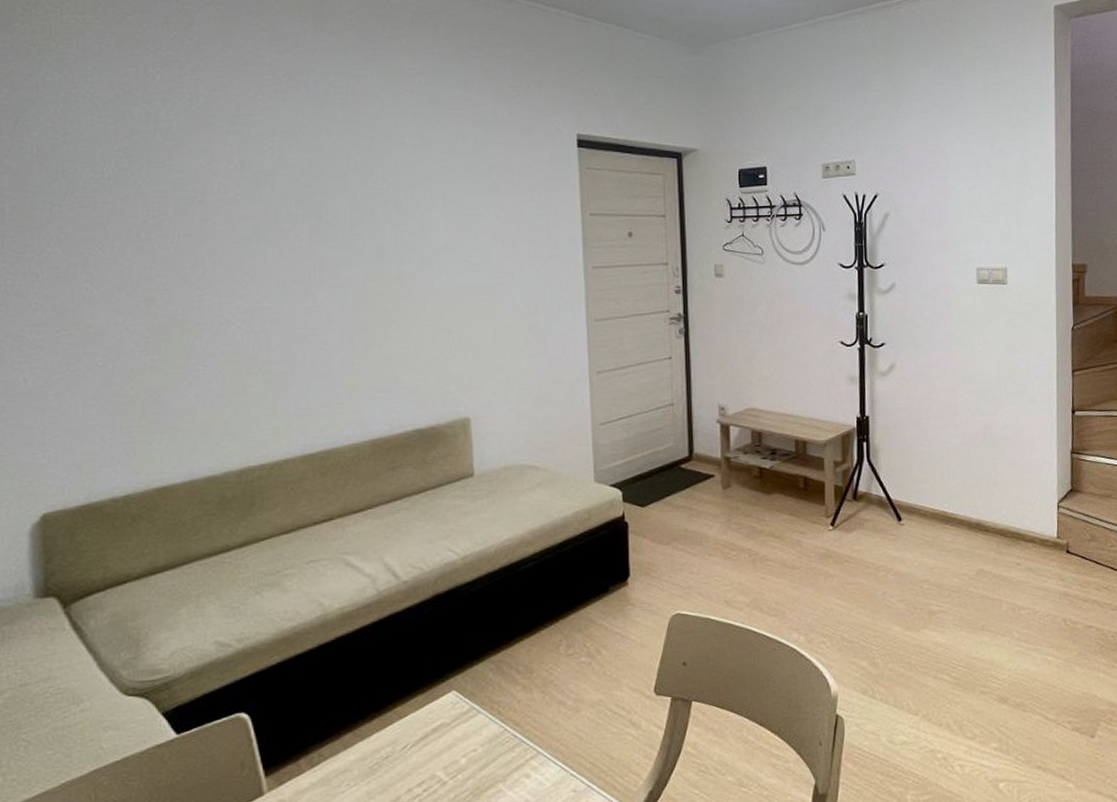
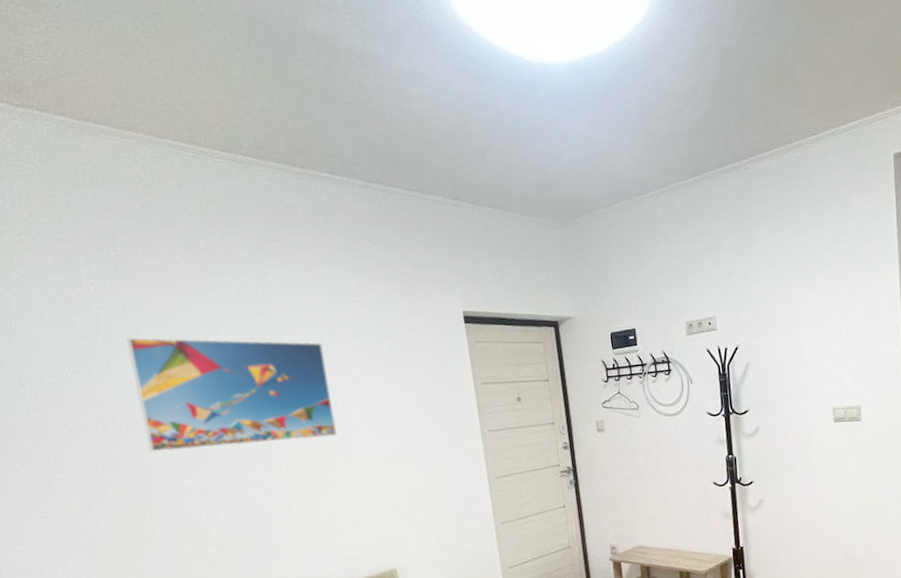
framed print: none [189,134,420,266] -> present [126,337,337,453]

